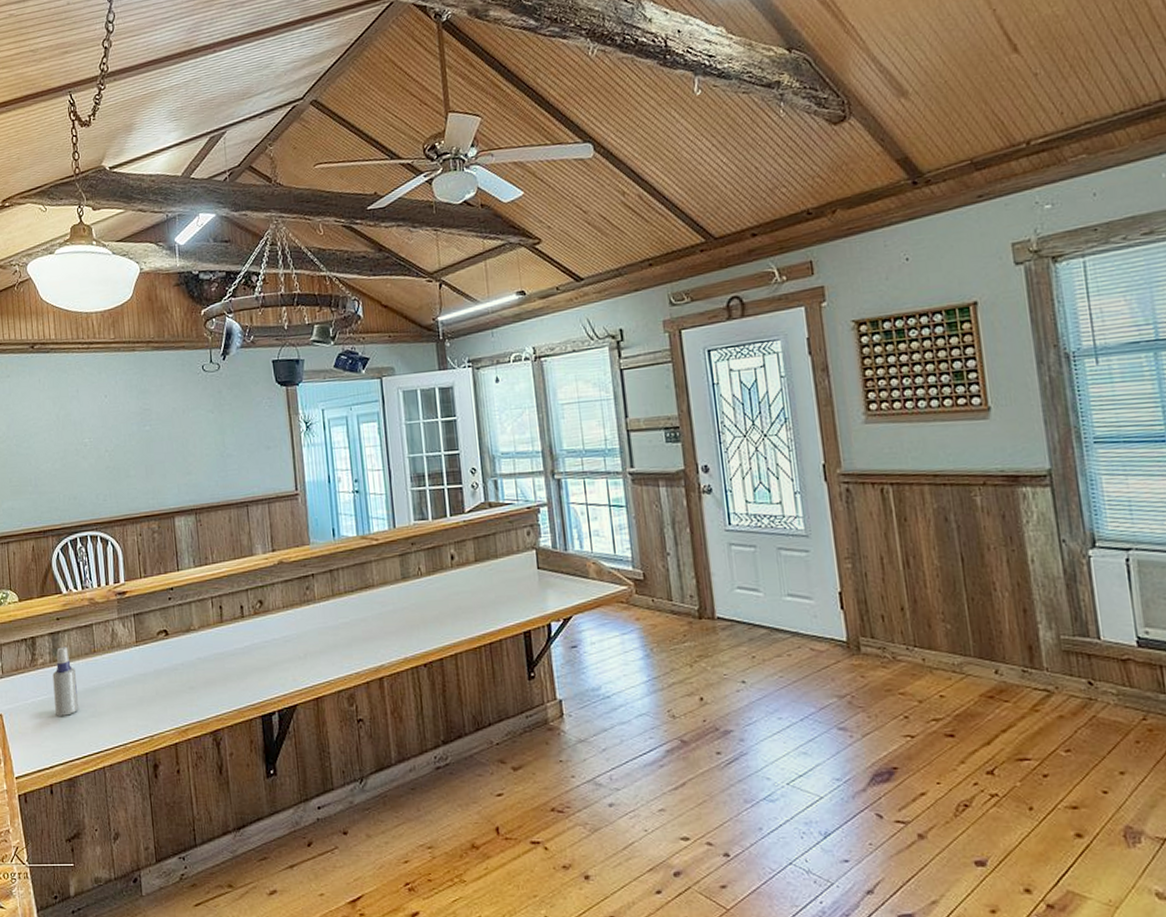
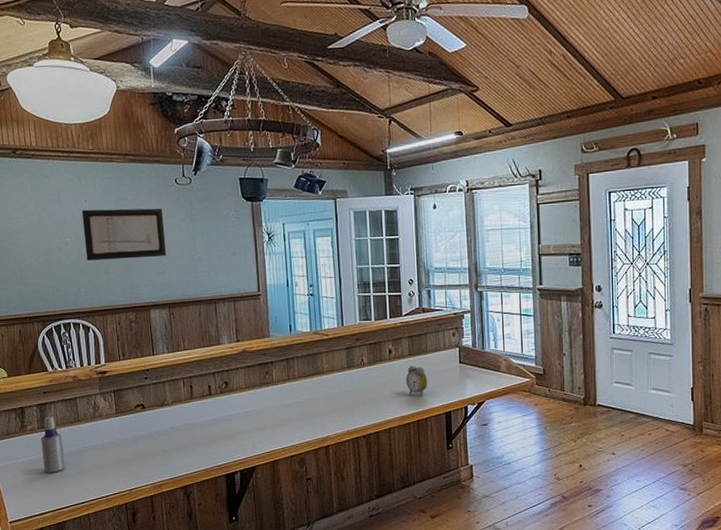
wall art: none [101,399,193,463] -> present [81,208,167,261]
alarm clock: none [472,573,501,612] -> present [405,365,428,396]

